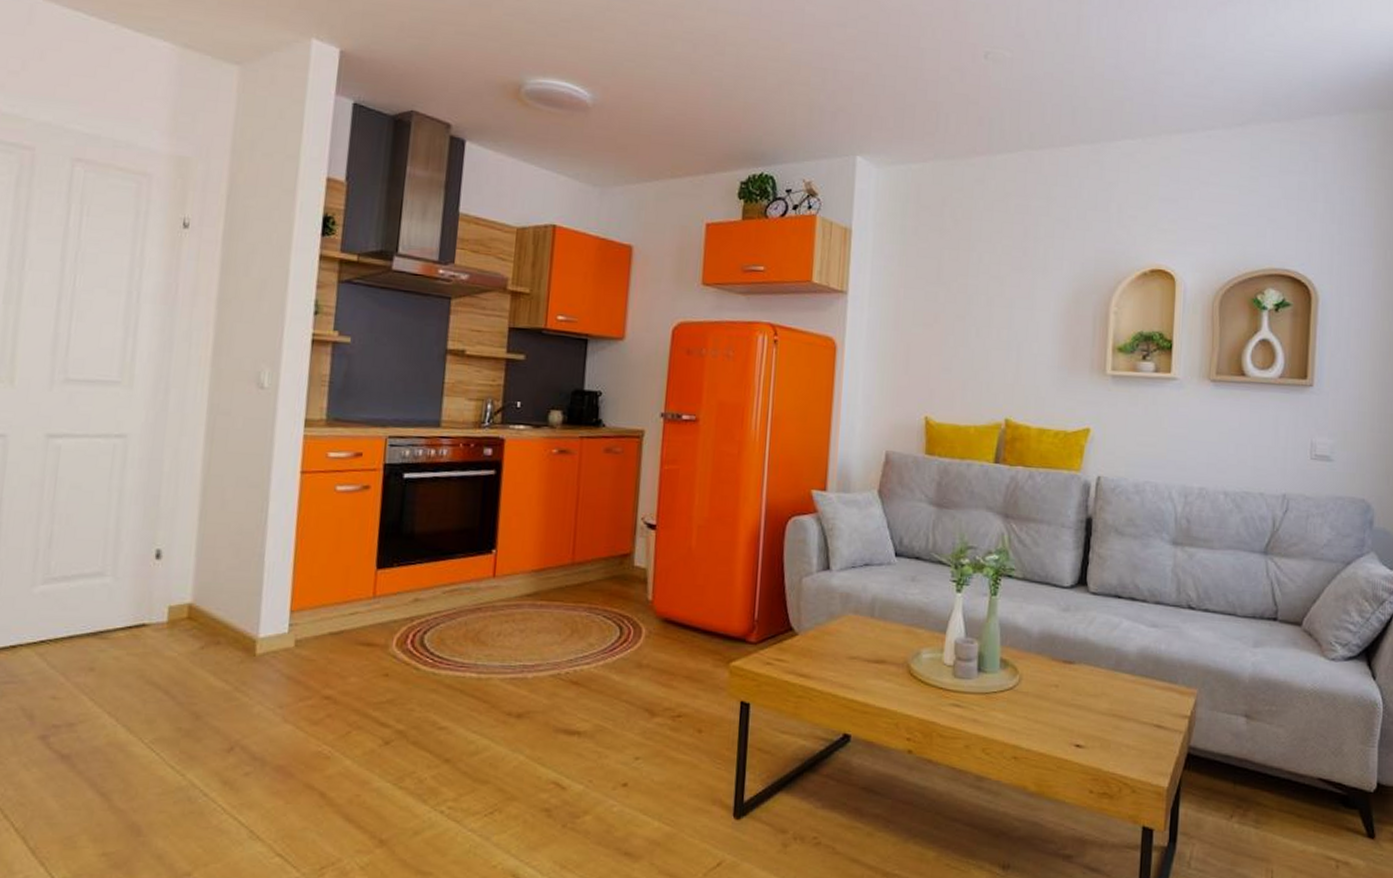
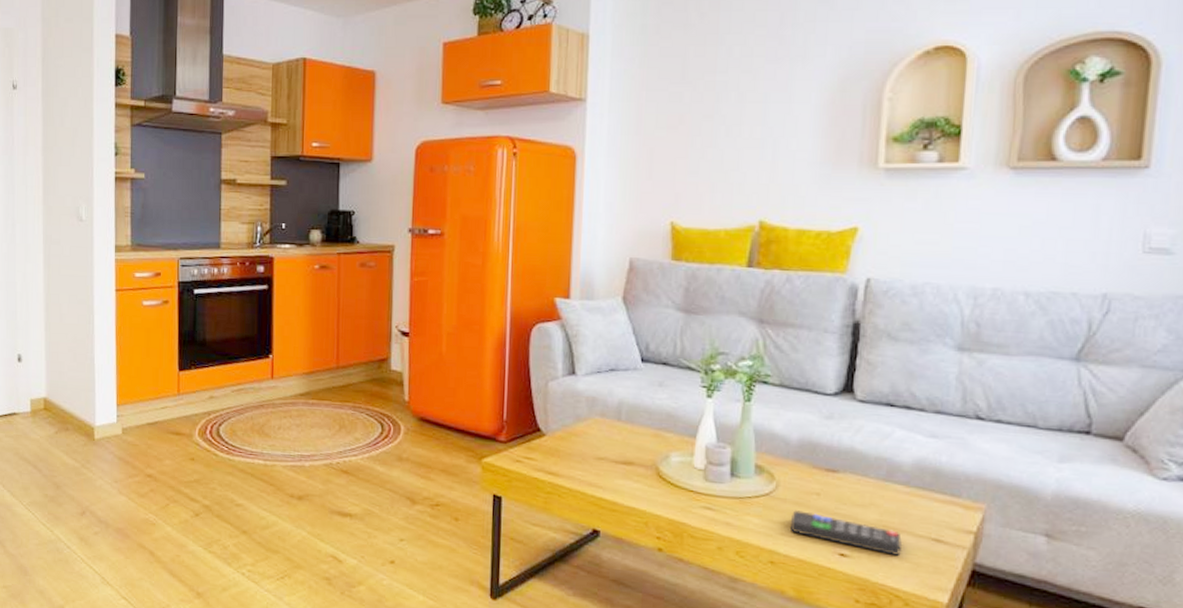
remote control: none [1032,703,1130,743] -> present [791,510,903,556]

